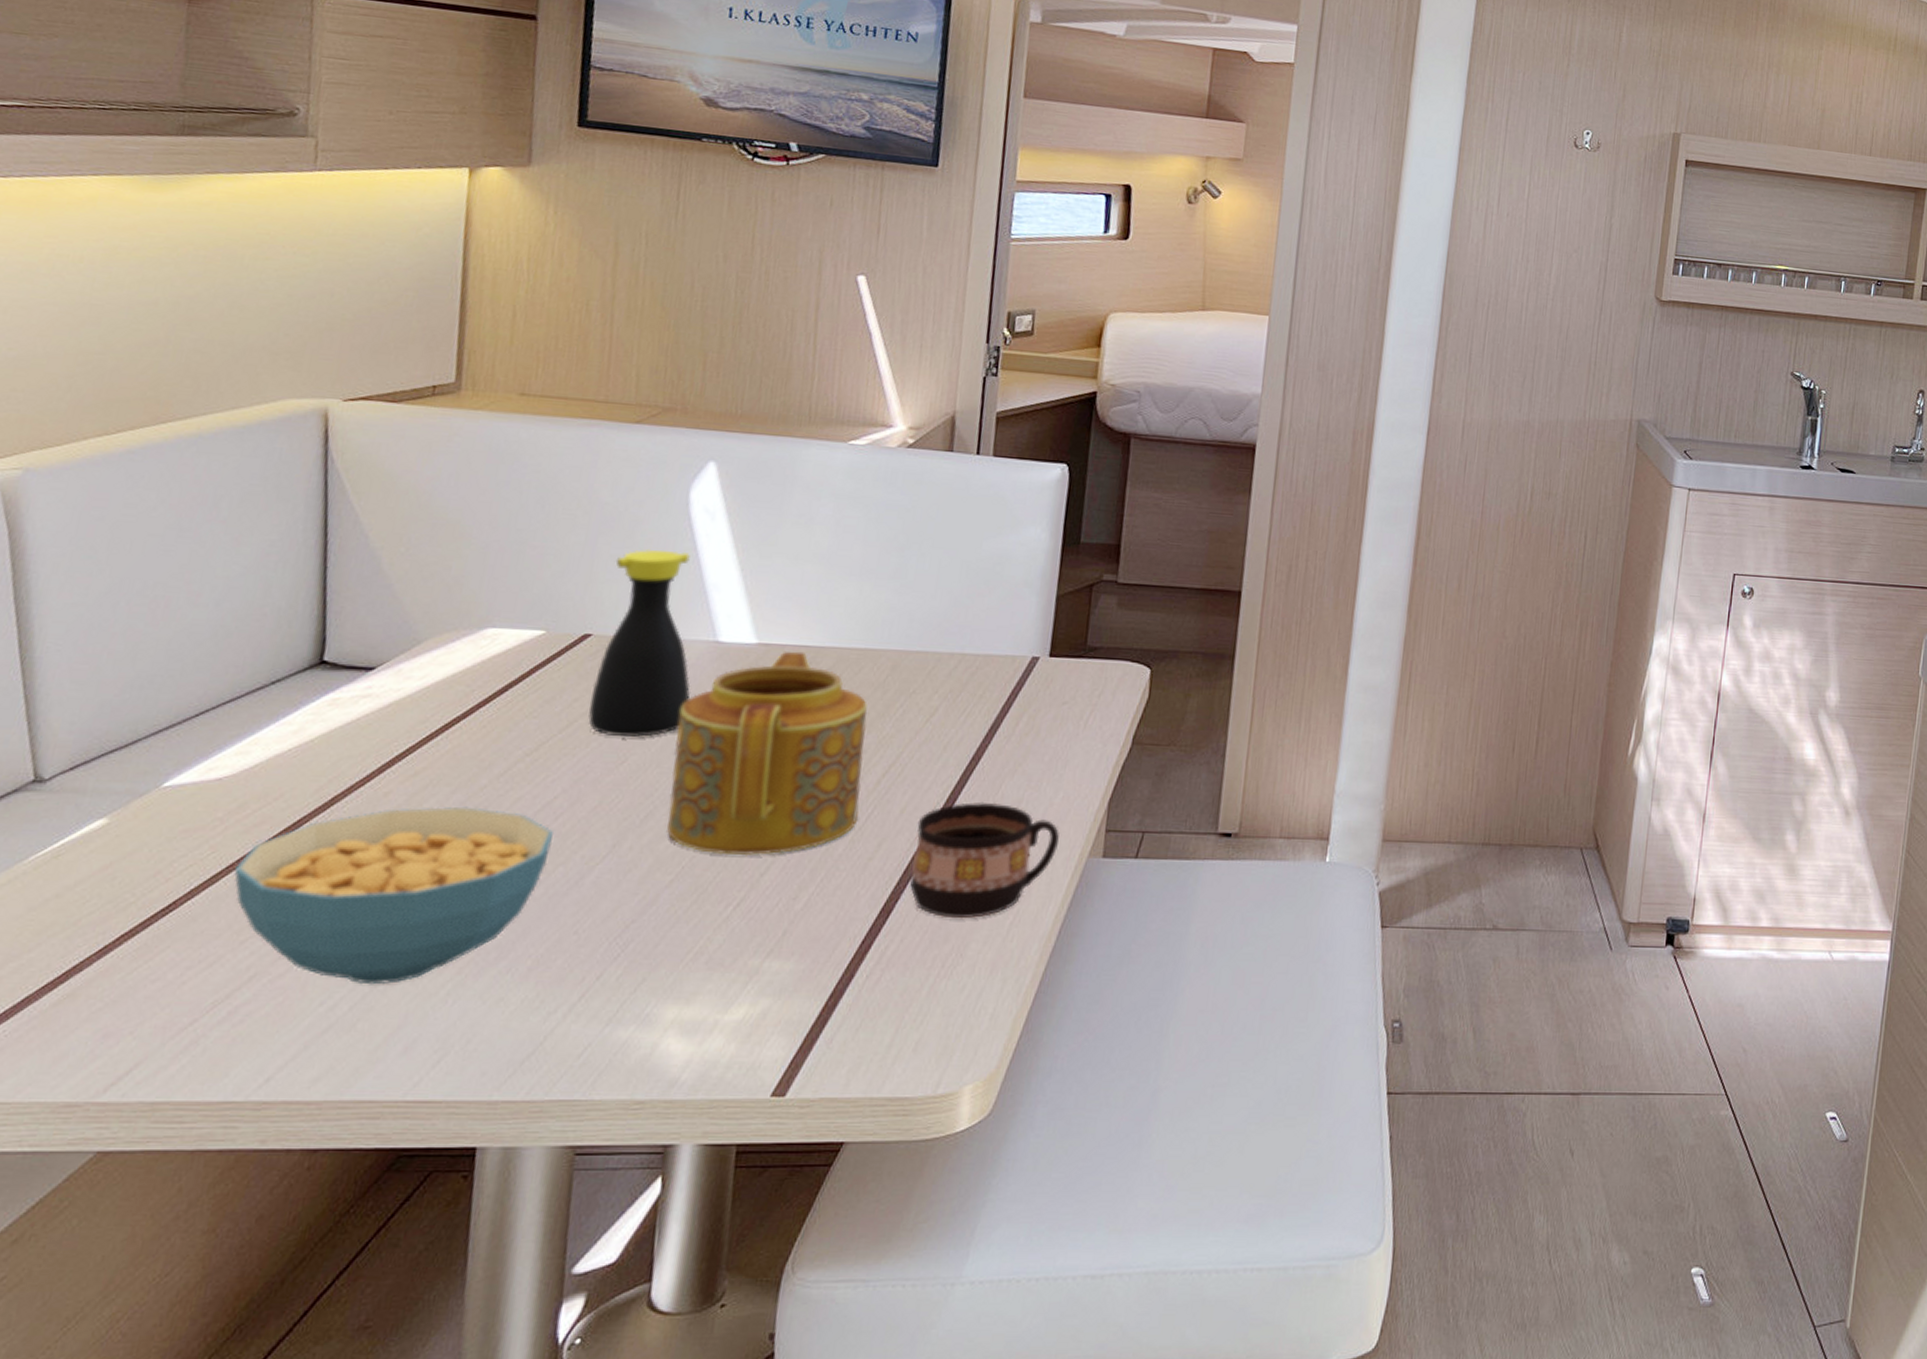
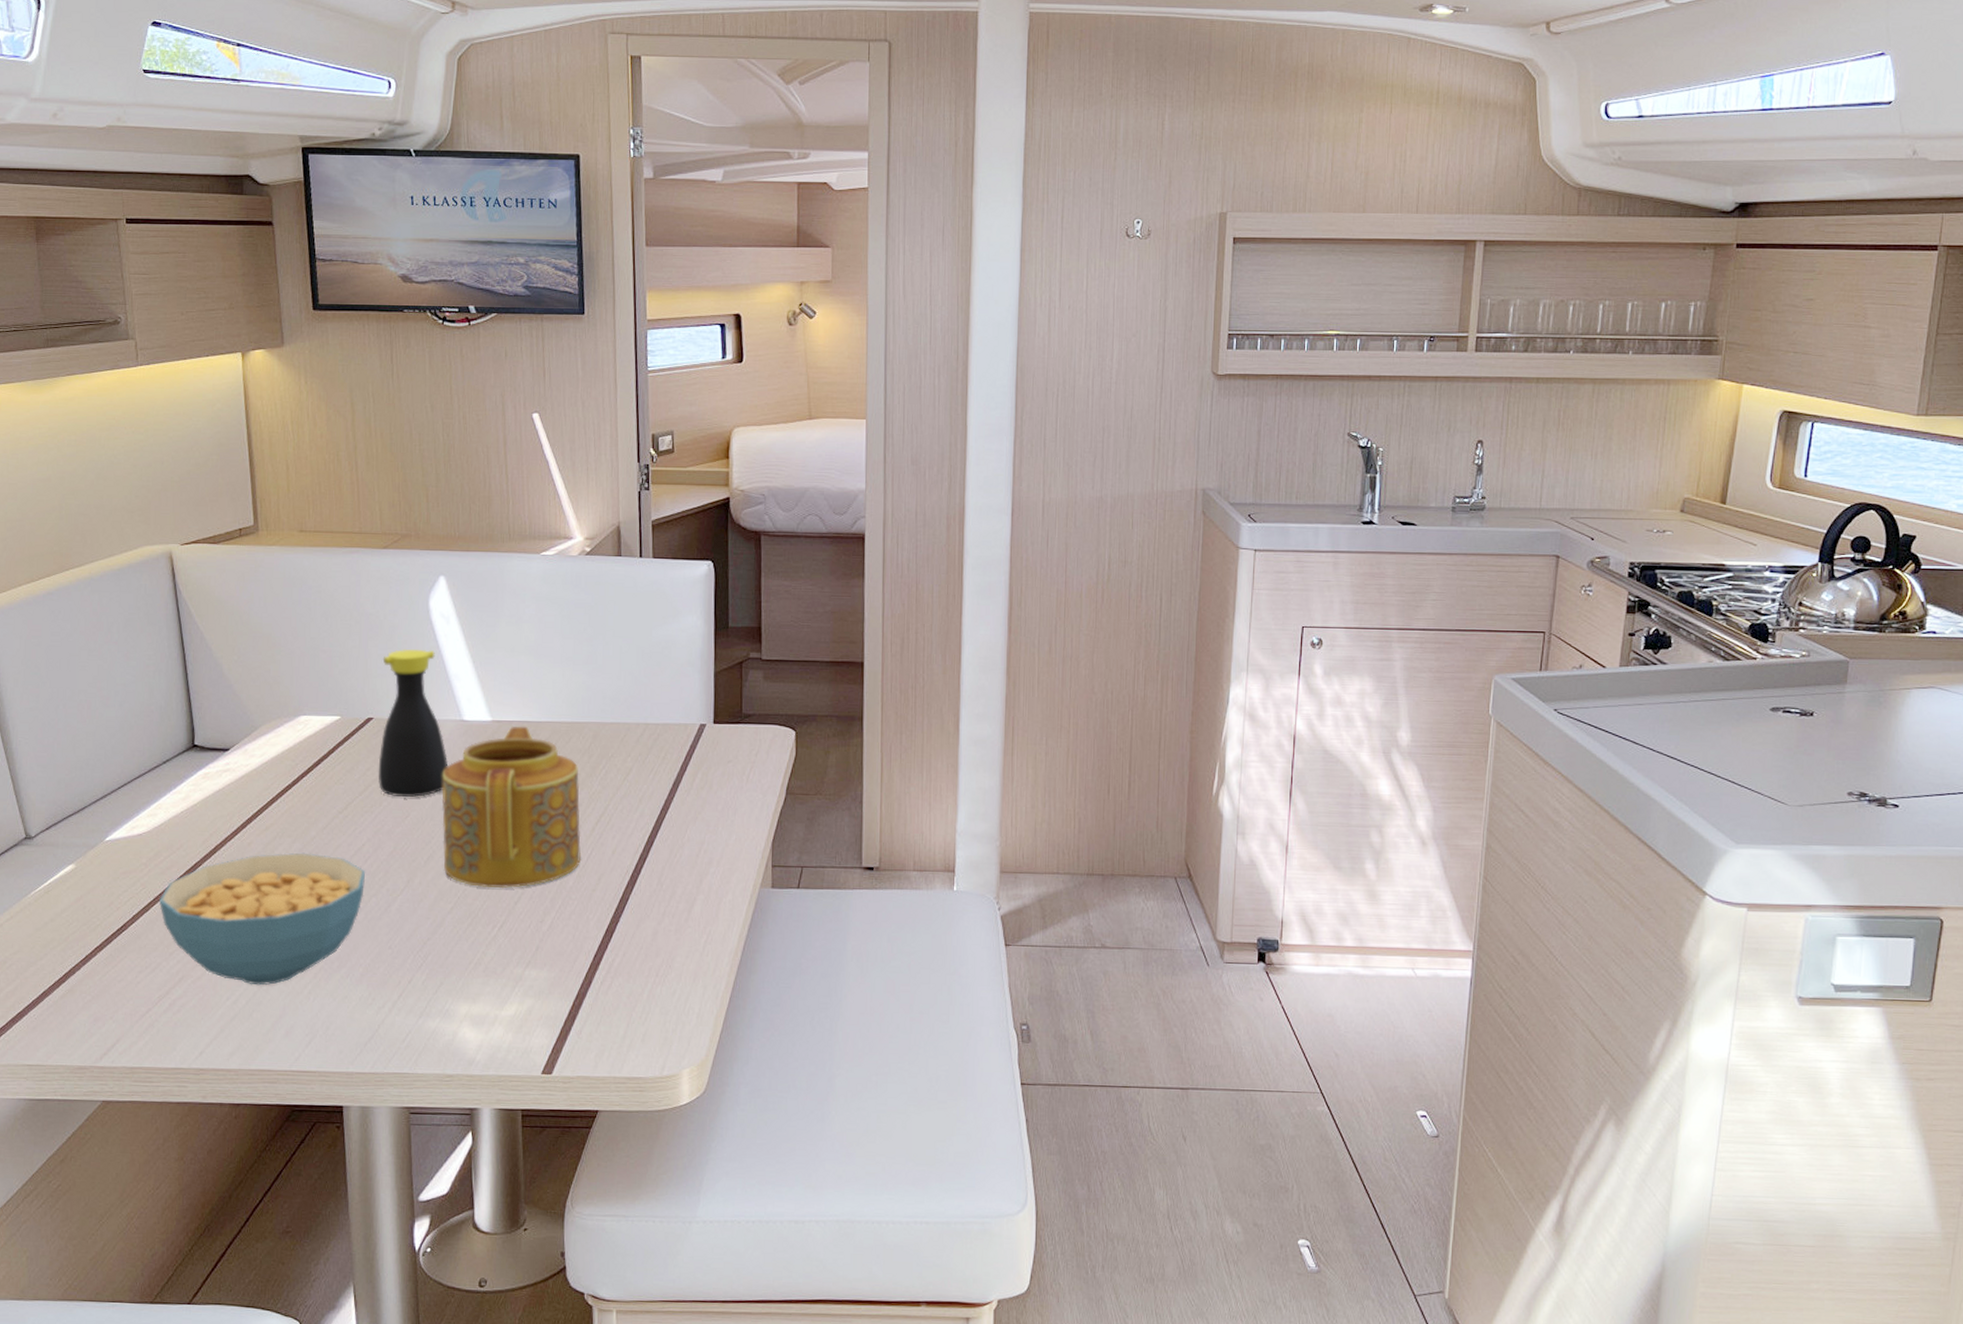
cup: present [910,801,1060,919] -> none [626,843,737,938]

